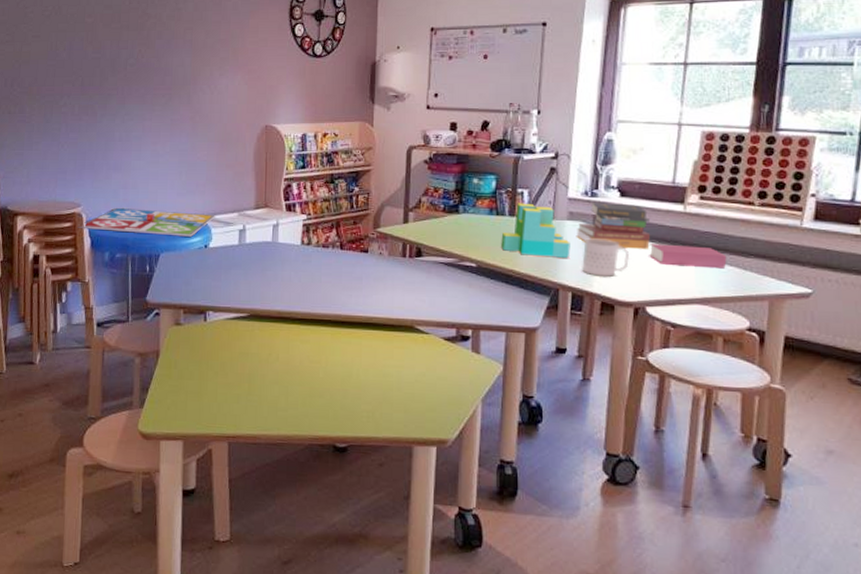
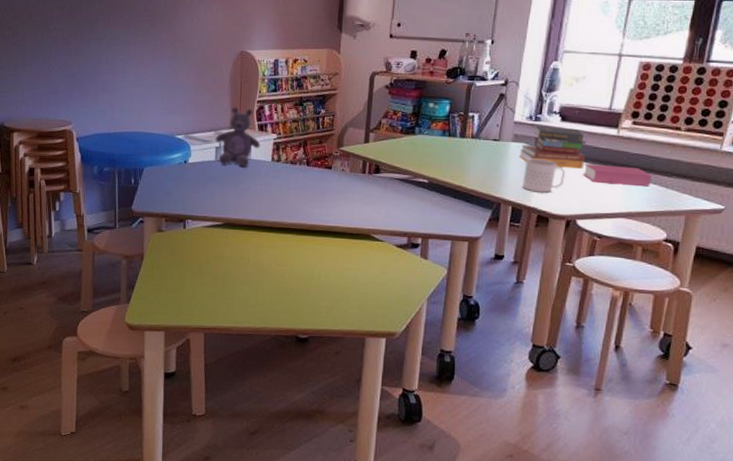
gameboard: present [77,208,216,238] -> none [68,126,195,154]
stuffed animal: none [238,185,289,252] -> present [215,106,261,168]
toy blocks: present [501,203,570,259] -> none [451,125,513,177]

